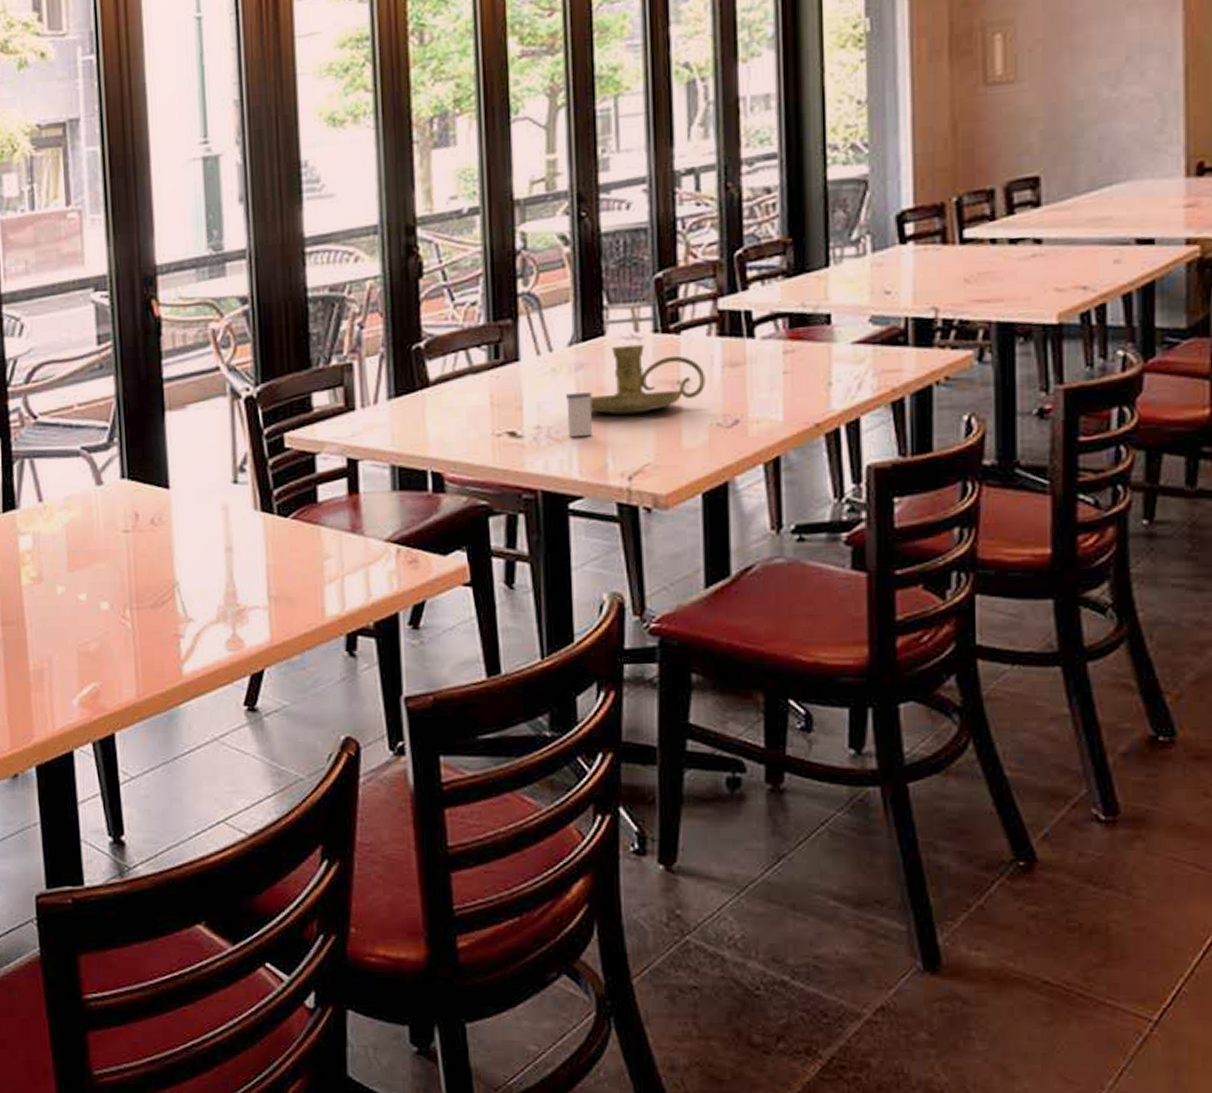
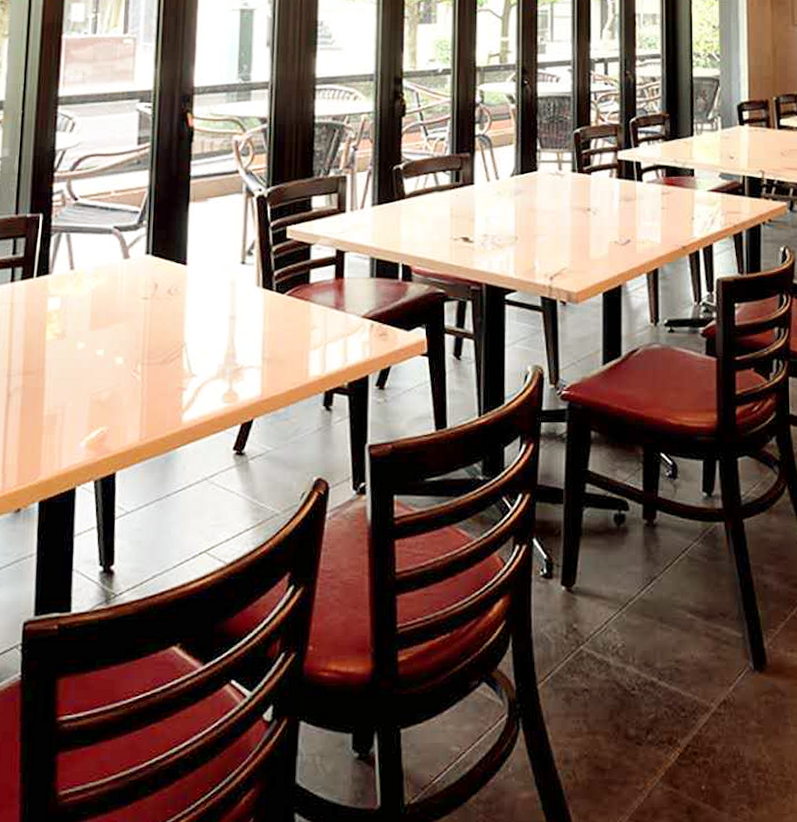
salt shaker: present [565,392,592,436] -> none [506,212,526,244]
candle holder: present [589,344,706,415] -> none [524,179,608,230]

